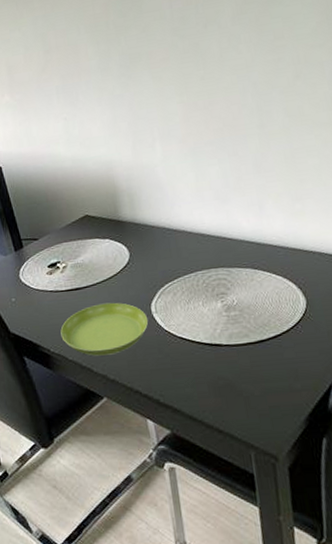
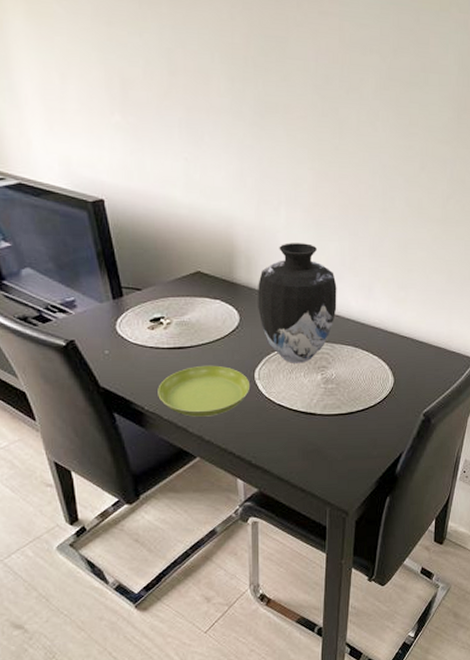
vase: none [143,172,228,293] -> present [258,243,337,363]

